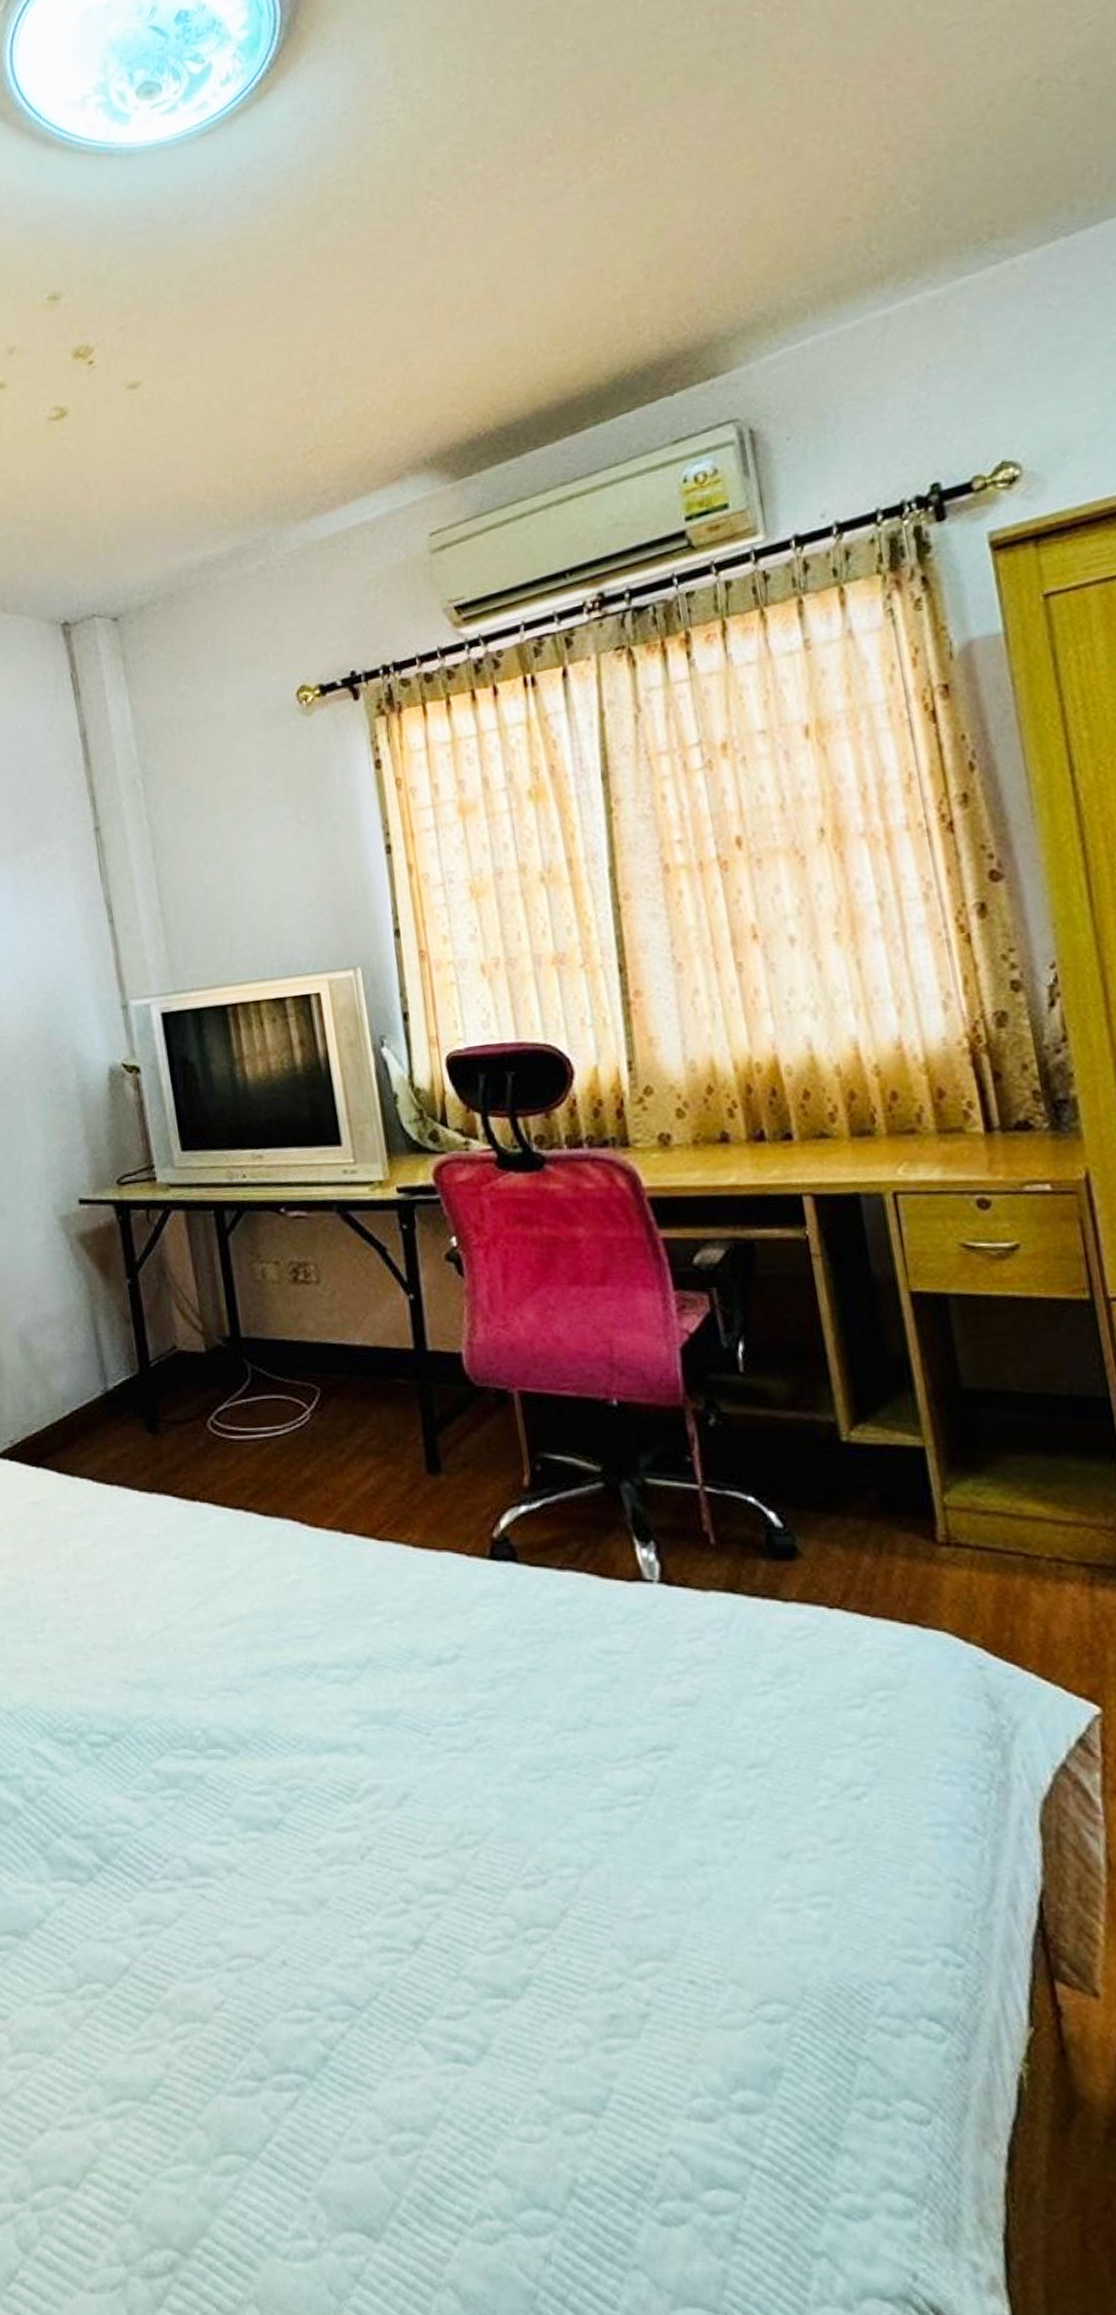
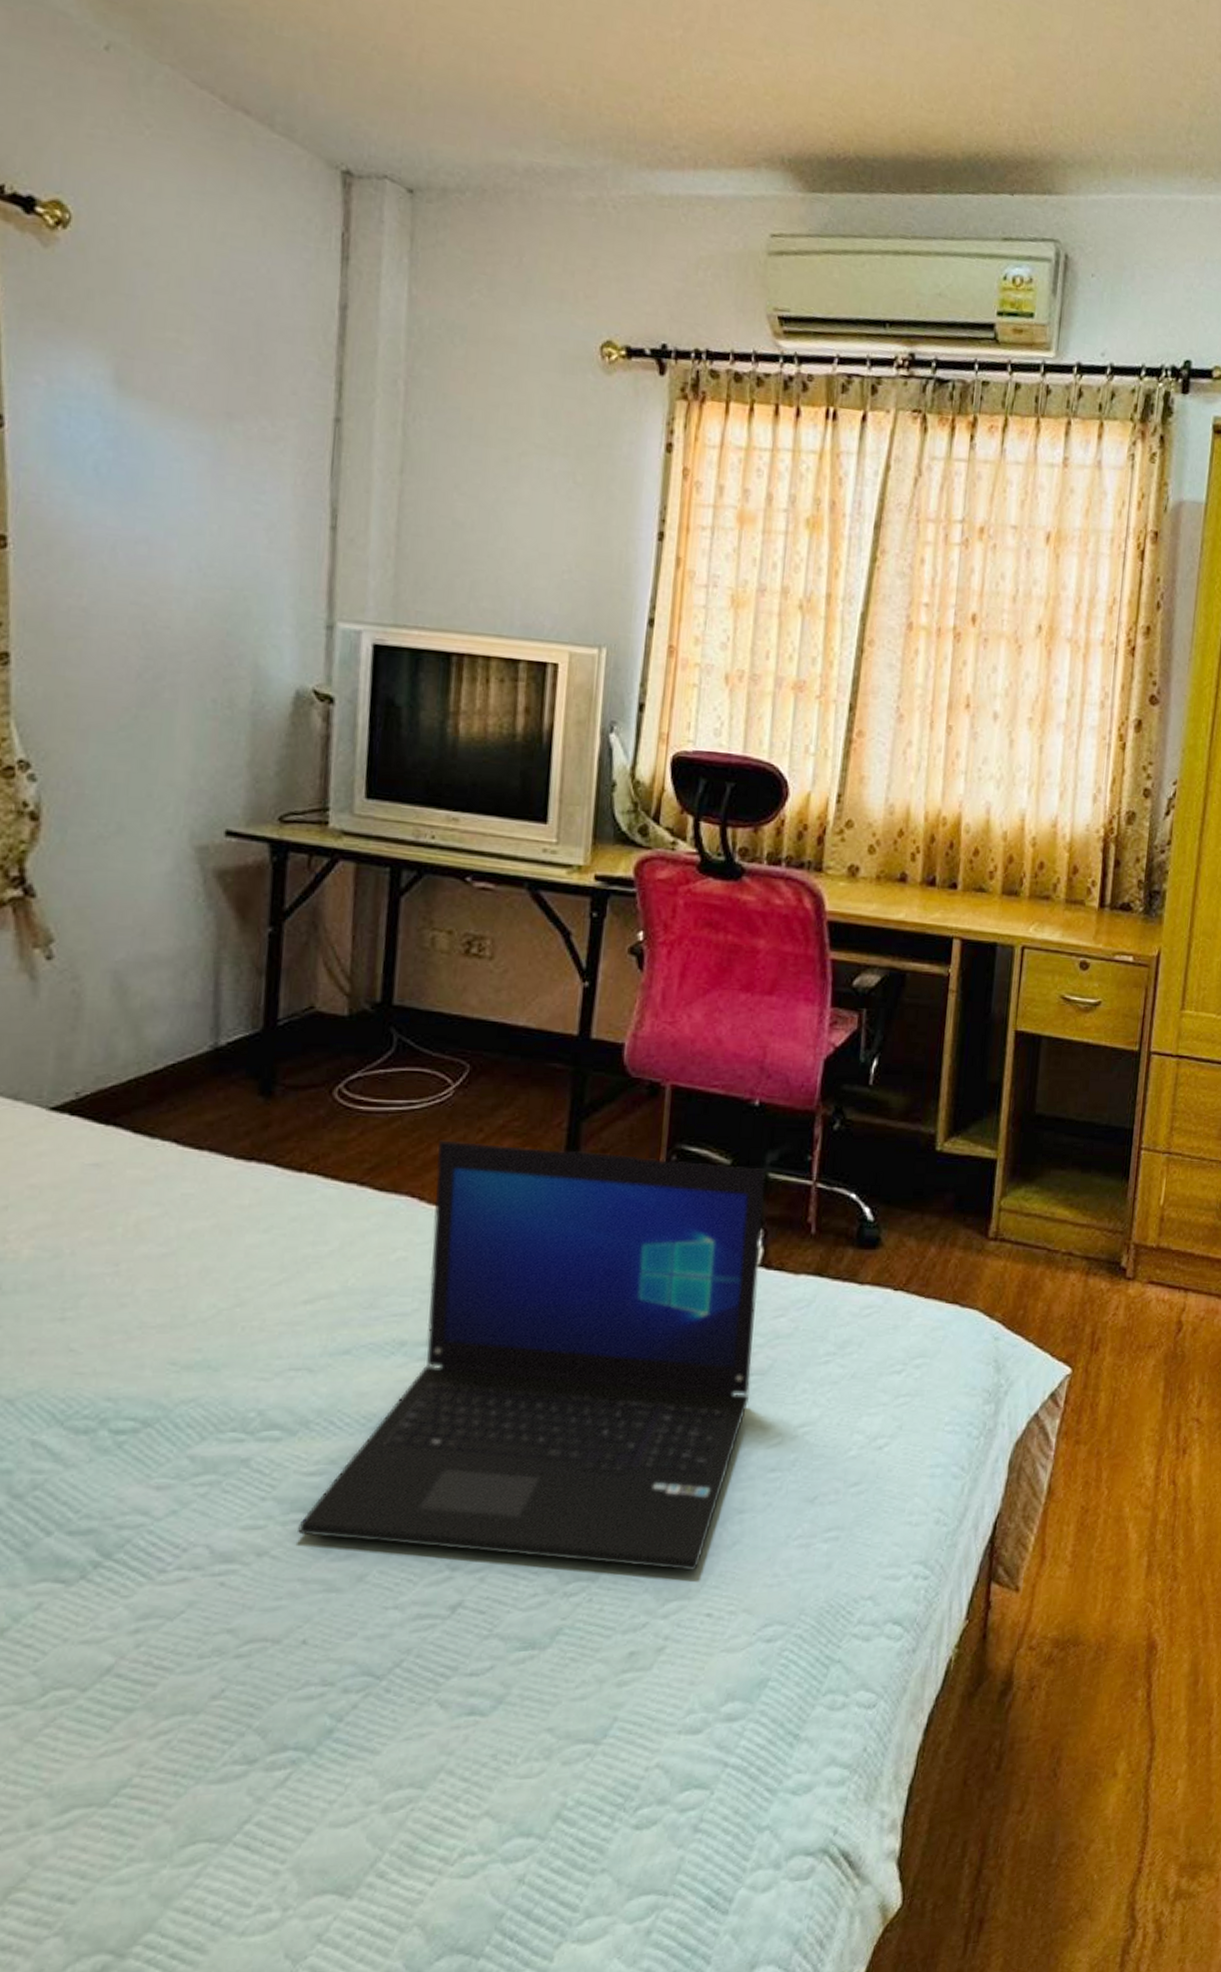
laptop: none [257,1463,682,1928] -> present [298,1140,766,1571]

